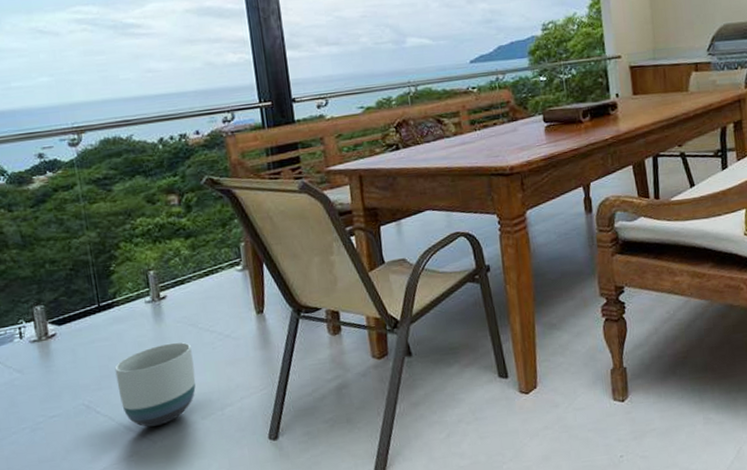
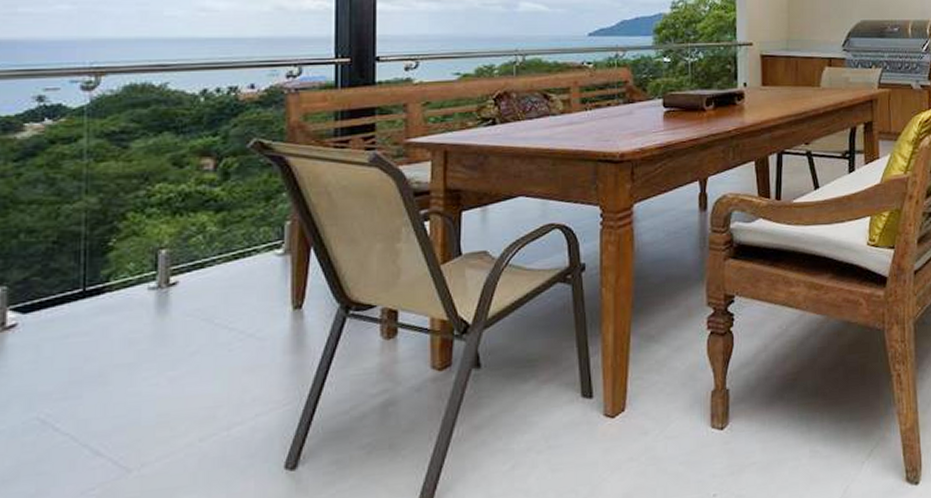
planter: present [114,342,196,427] -> none [90,341,200,451]

